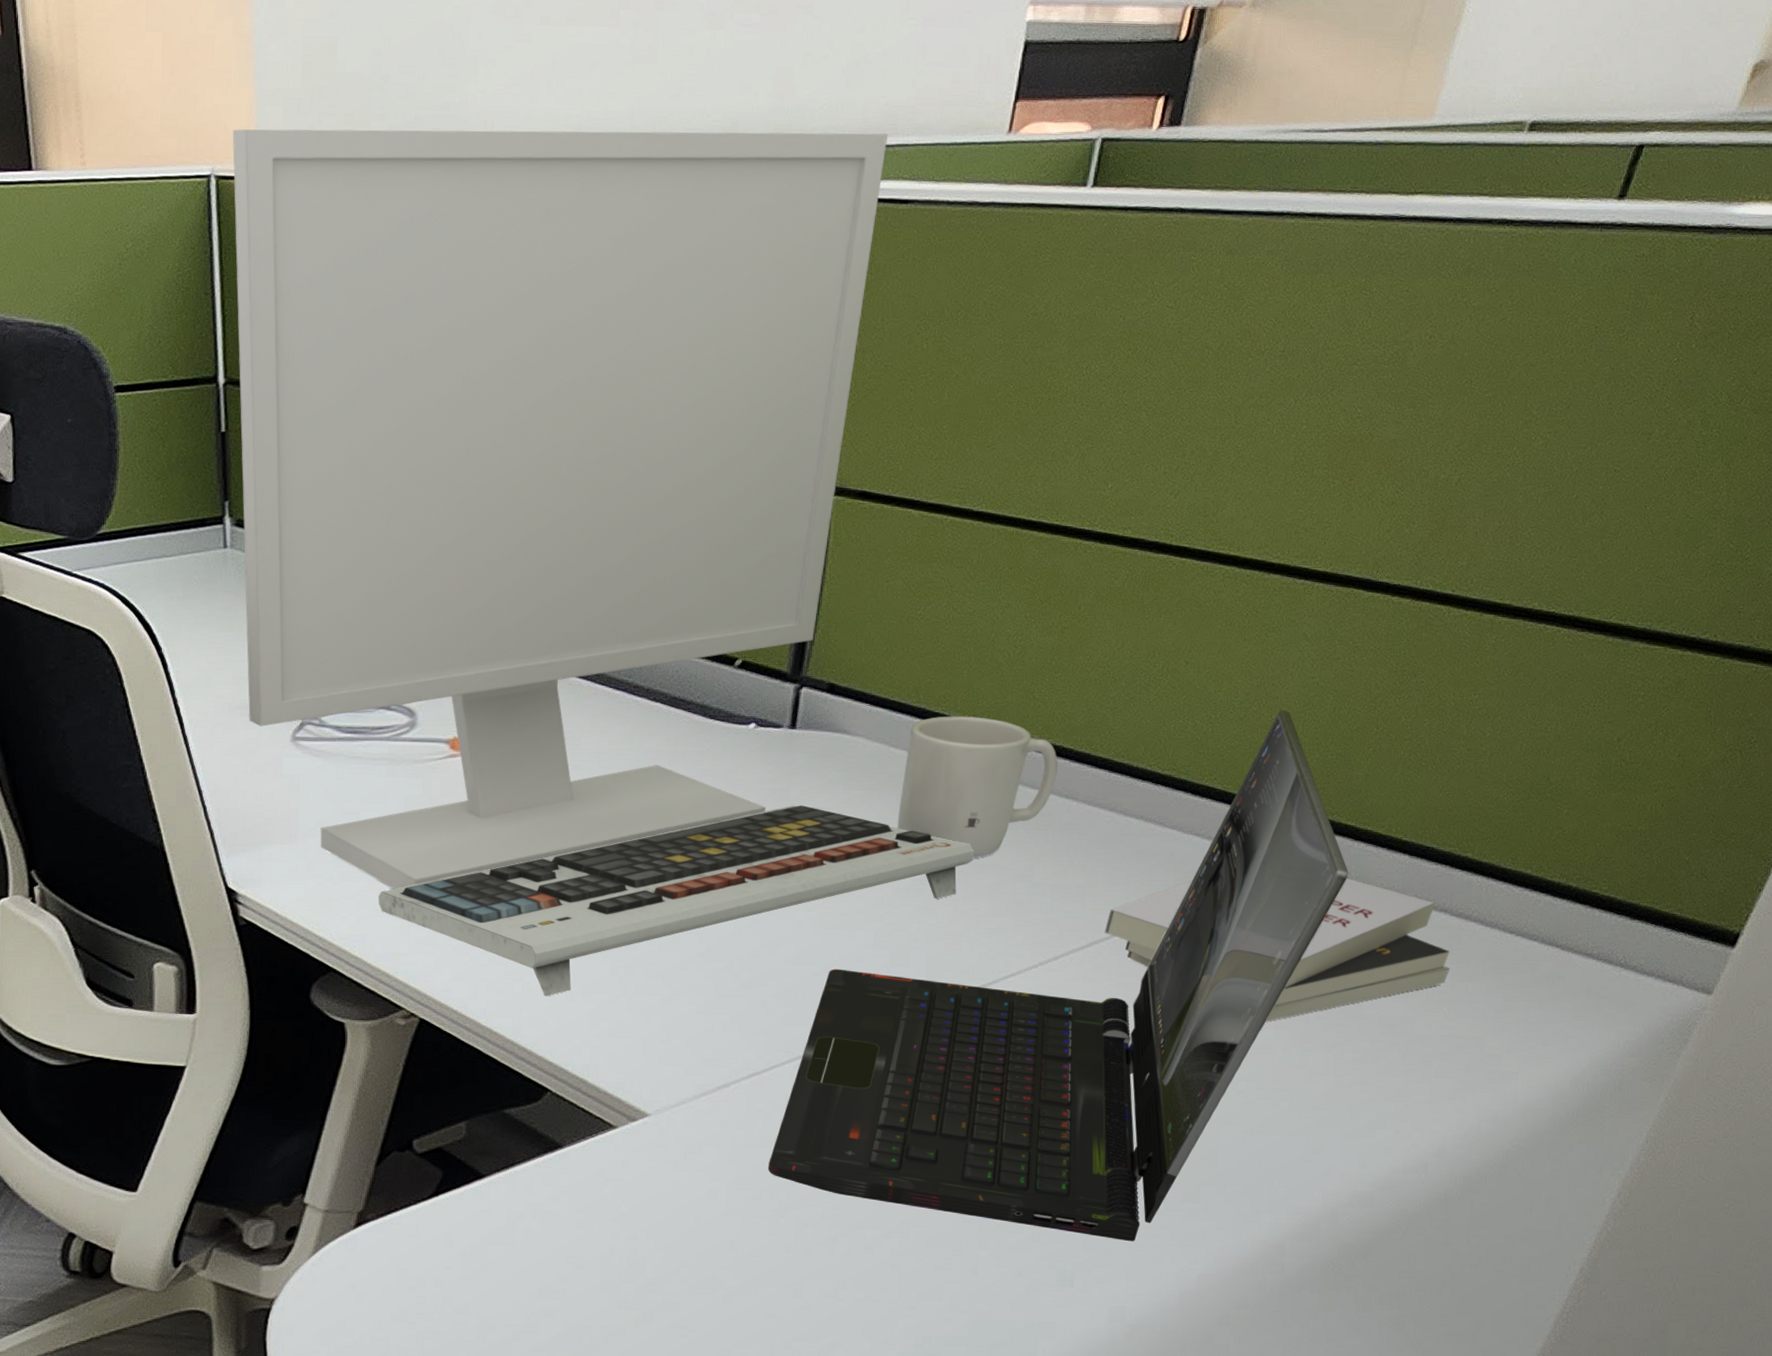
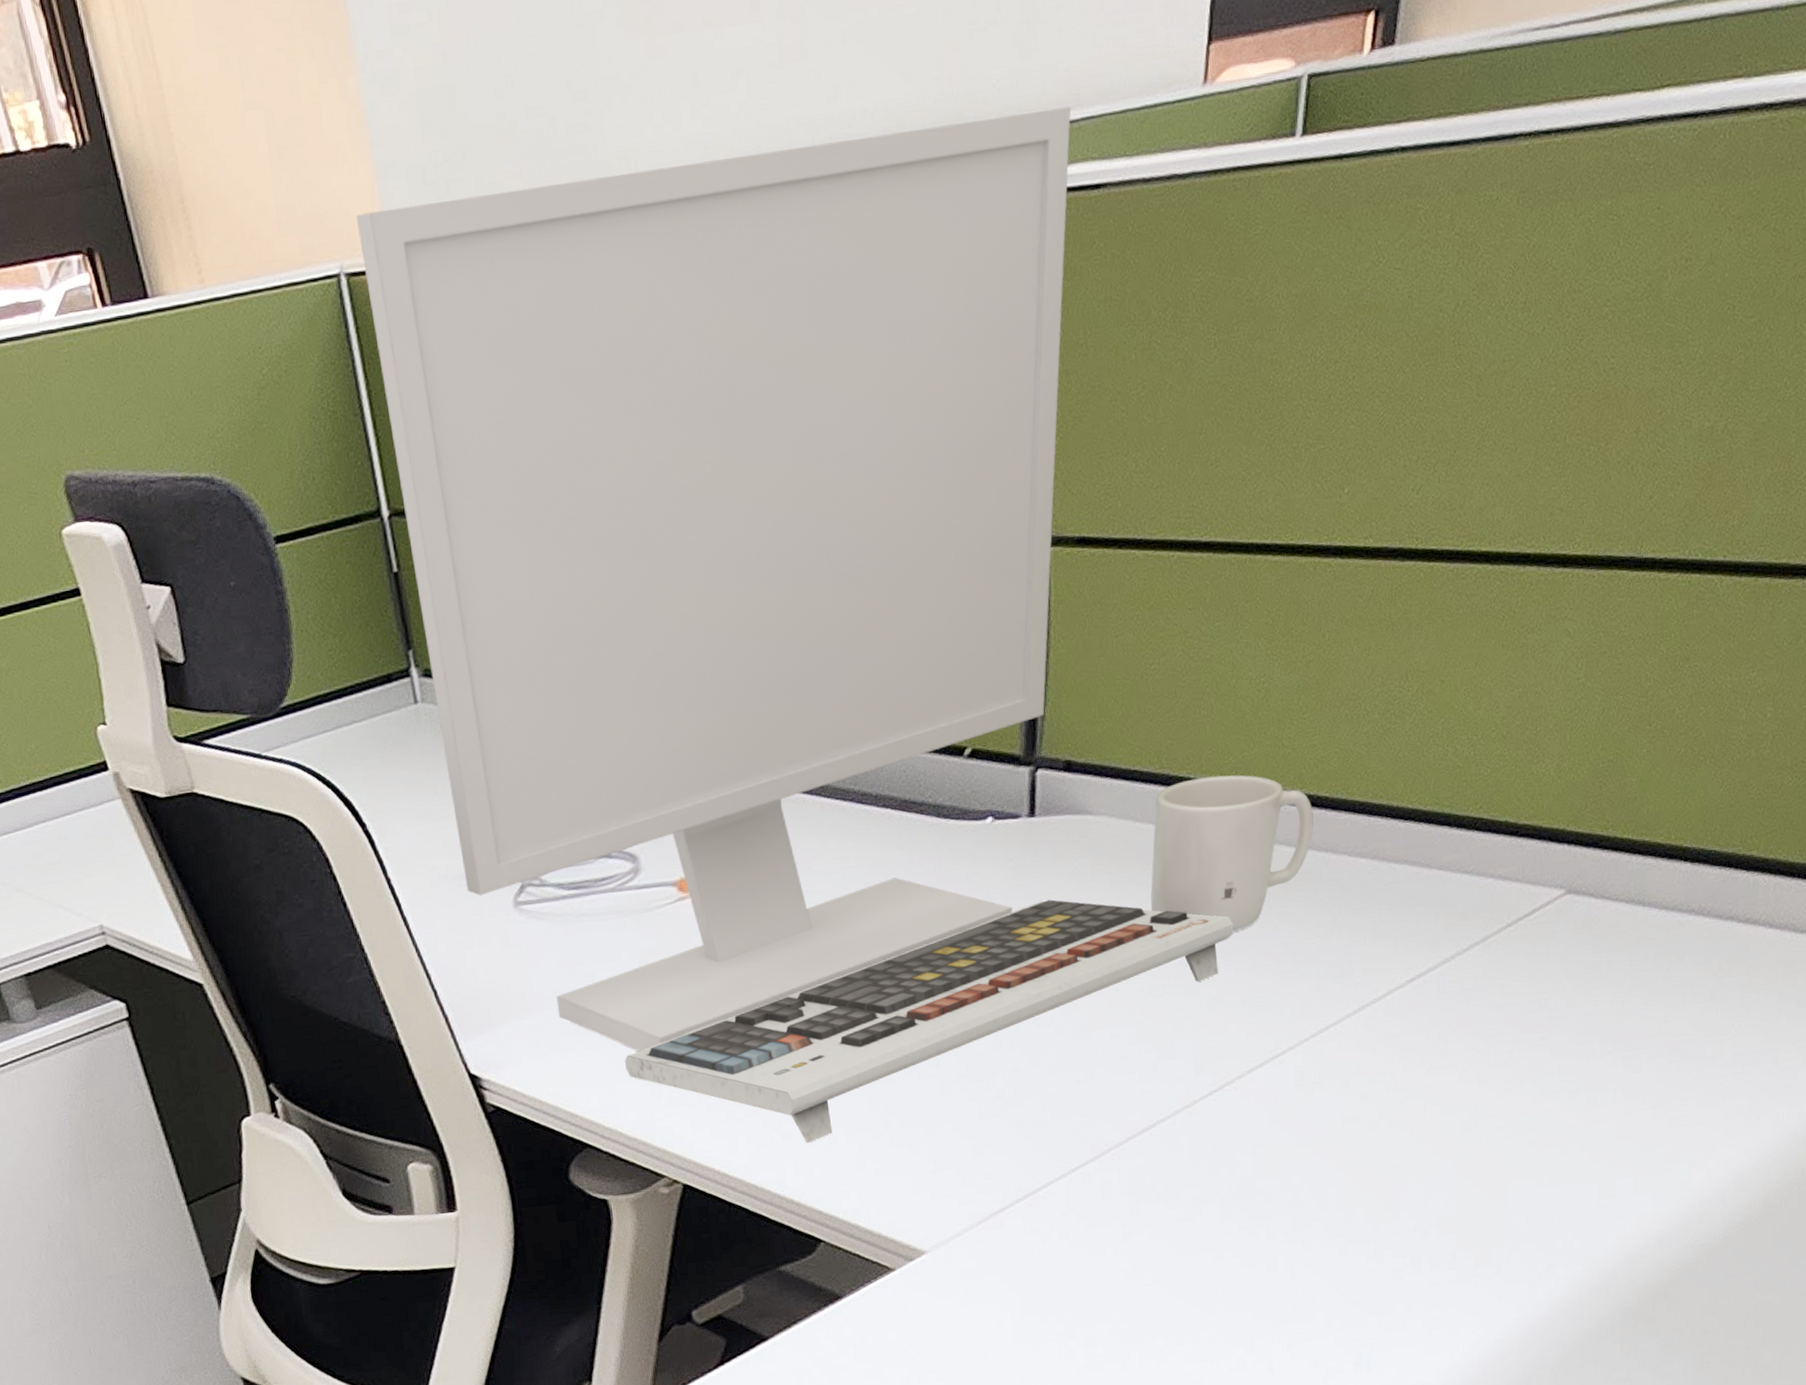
laptop computer: present [767,710,1349,1242] -> none [1051,719,1628,1316]
books: present [1104,878,1450,1021] -> none [1375,897,1740,1064]

